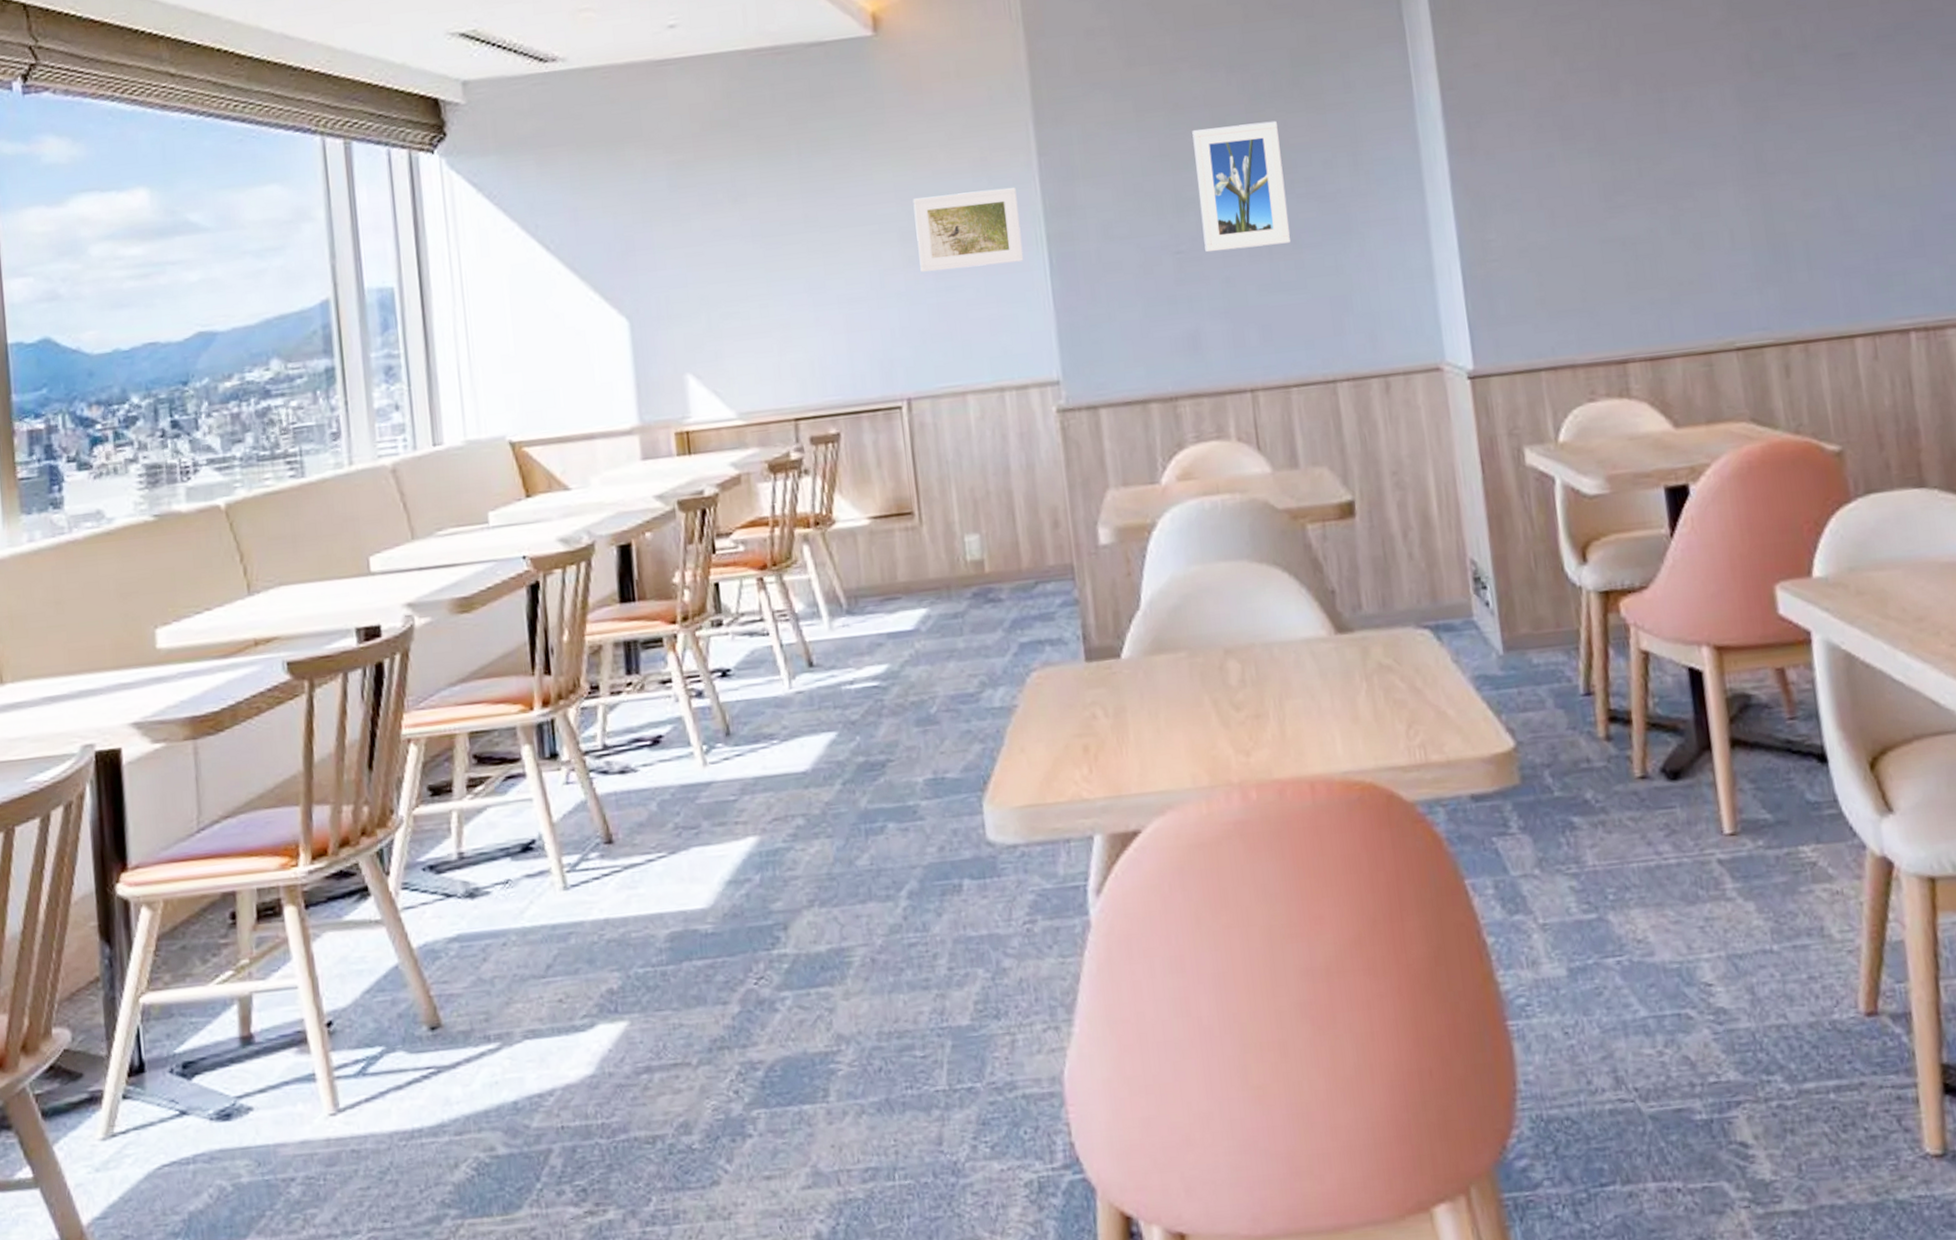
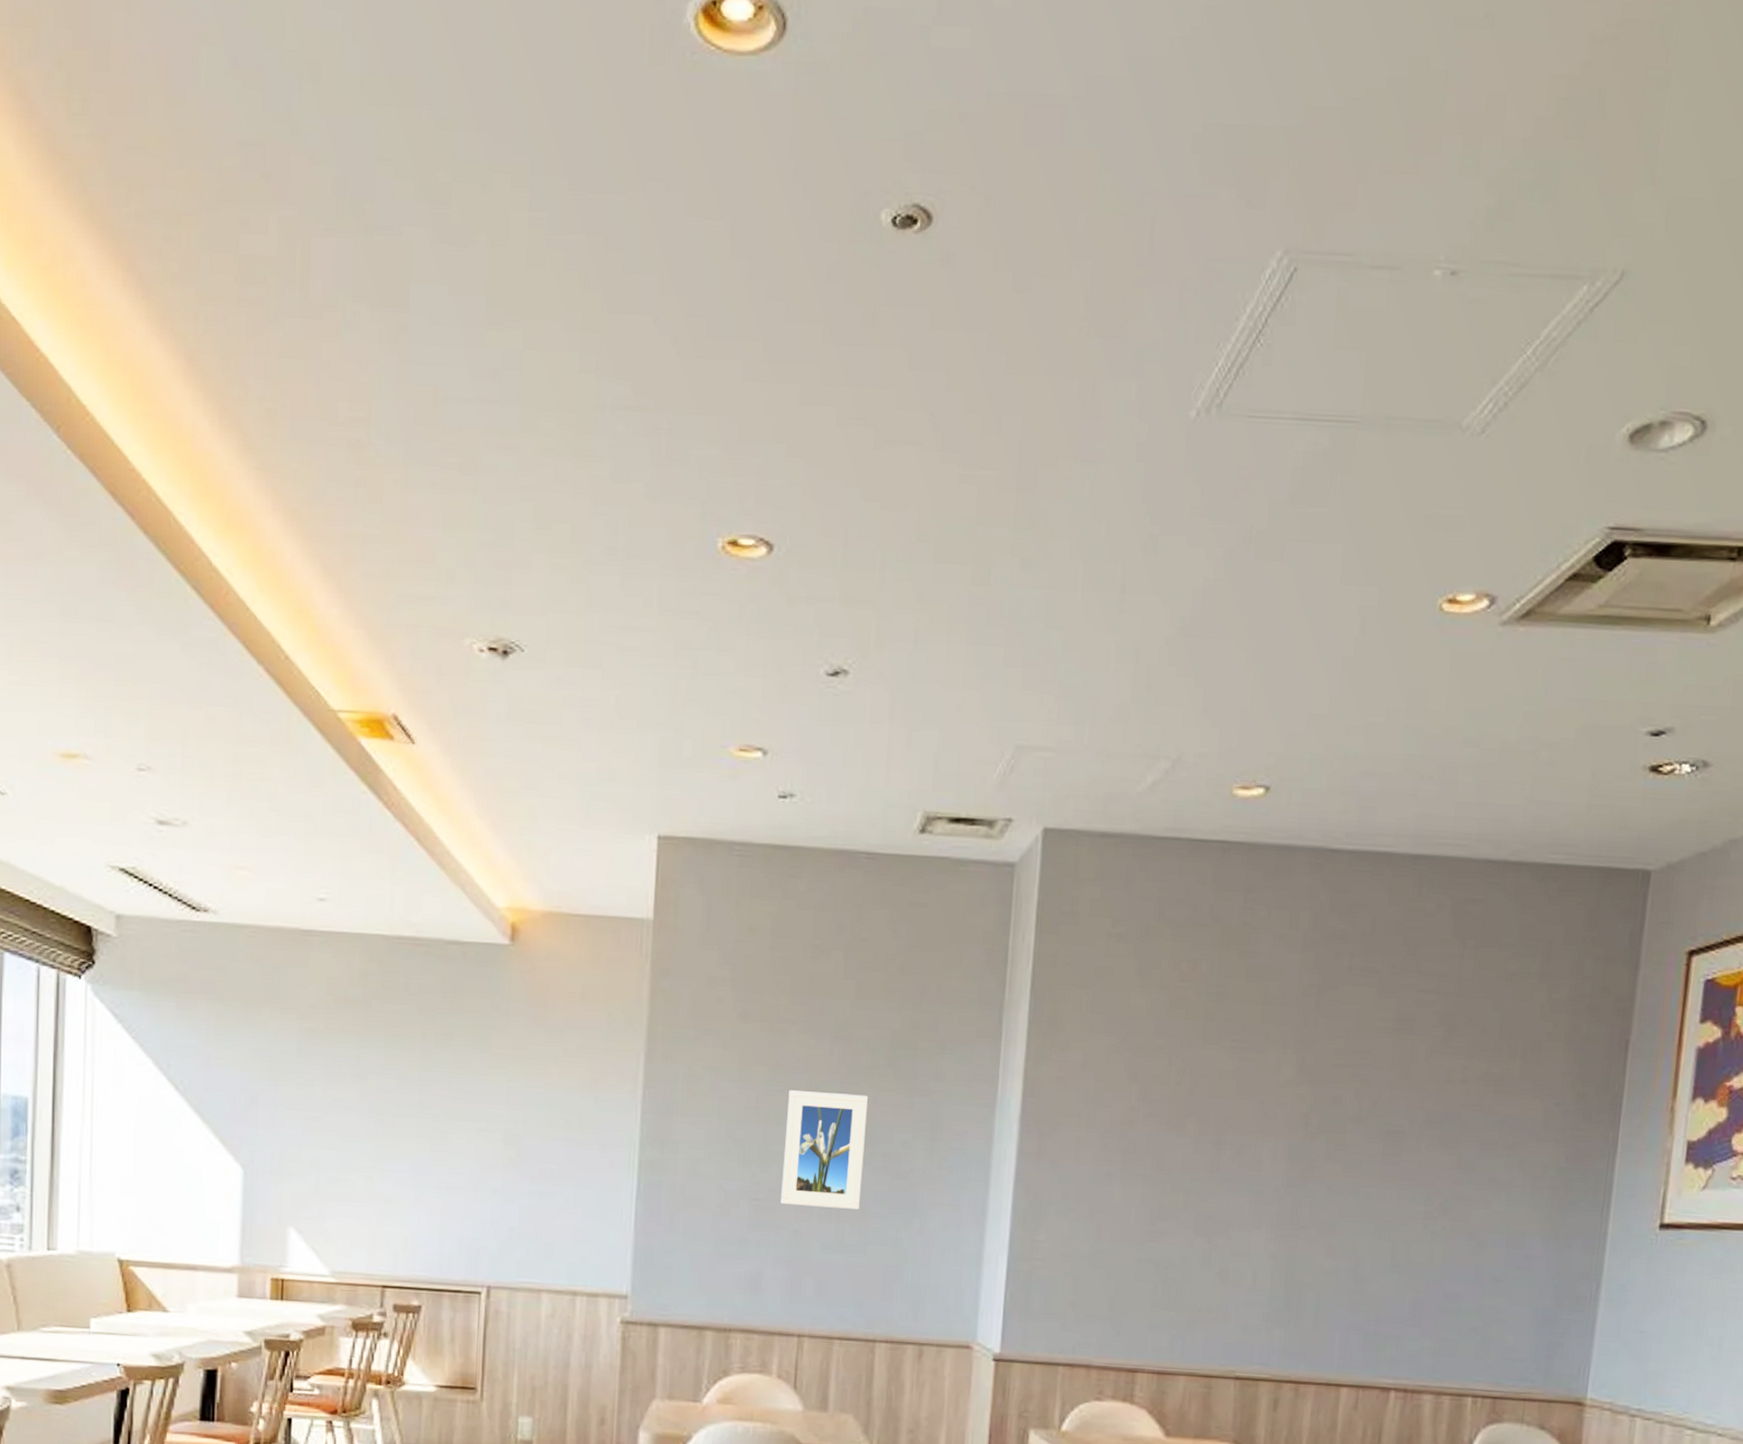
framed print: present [912,187,1024,272] -> none [518,1105,618,1181]

